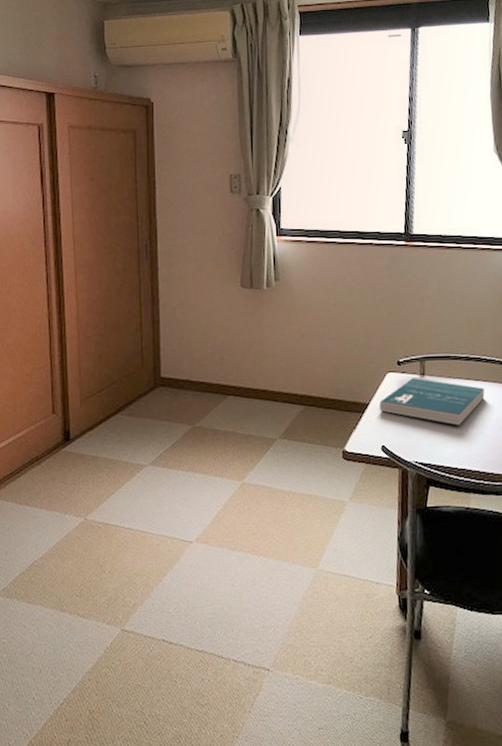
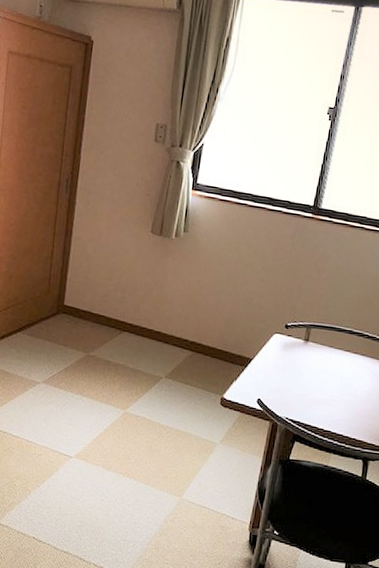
book: present [379,378,485,426] -> none [262,342,361,392]

